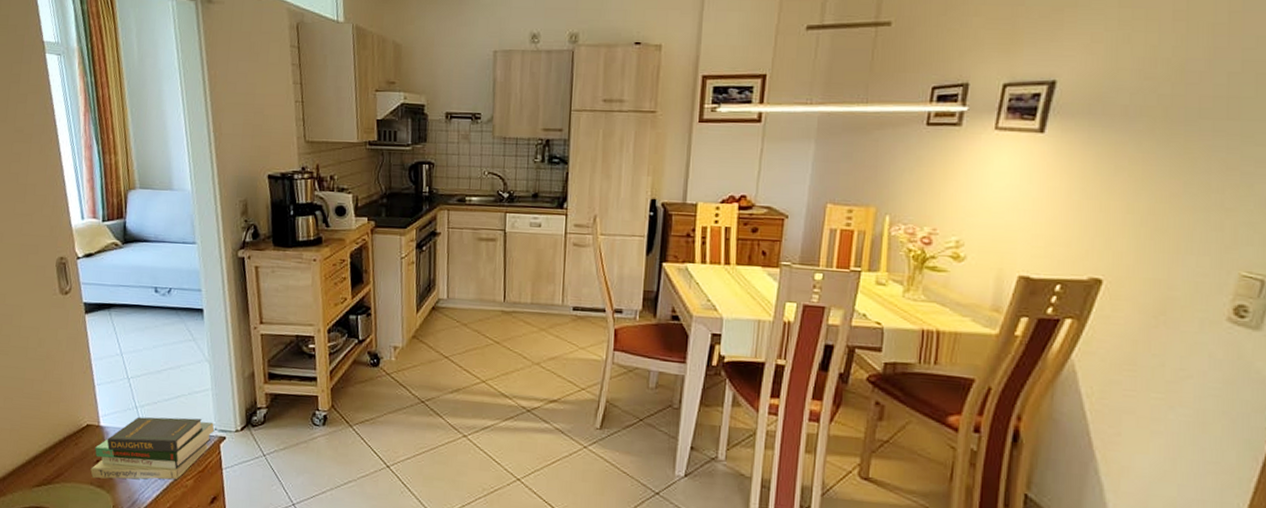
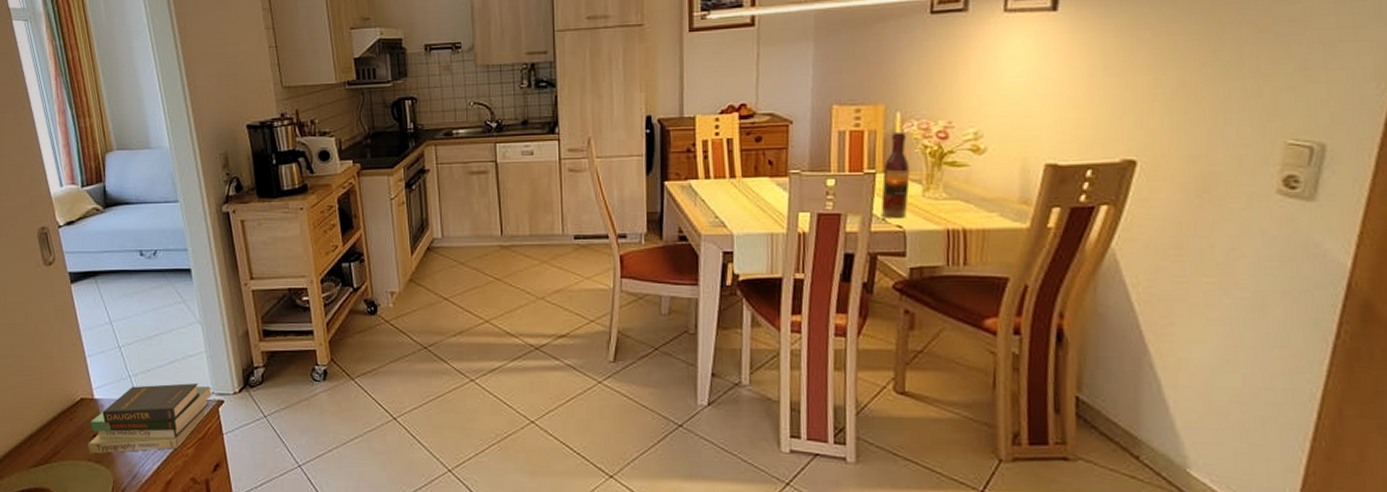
wine bottle: none [862,233,894,317] -> present [880,131,911,220]

